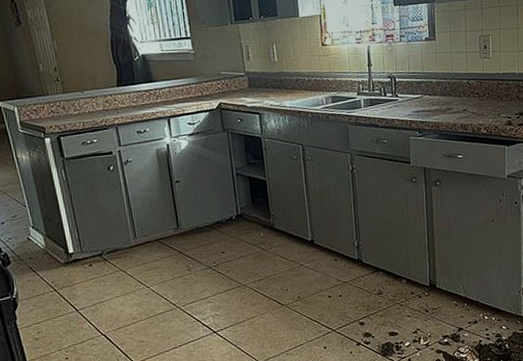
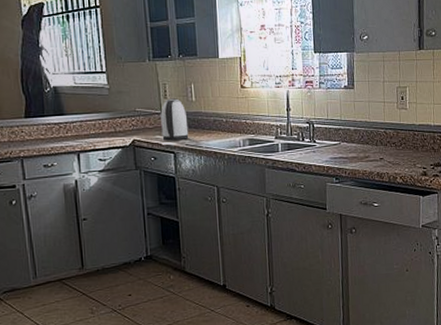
kettle: none [244,60,273,103] -> present [161,98,189,141]

